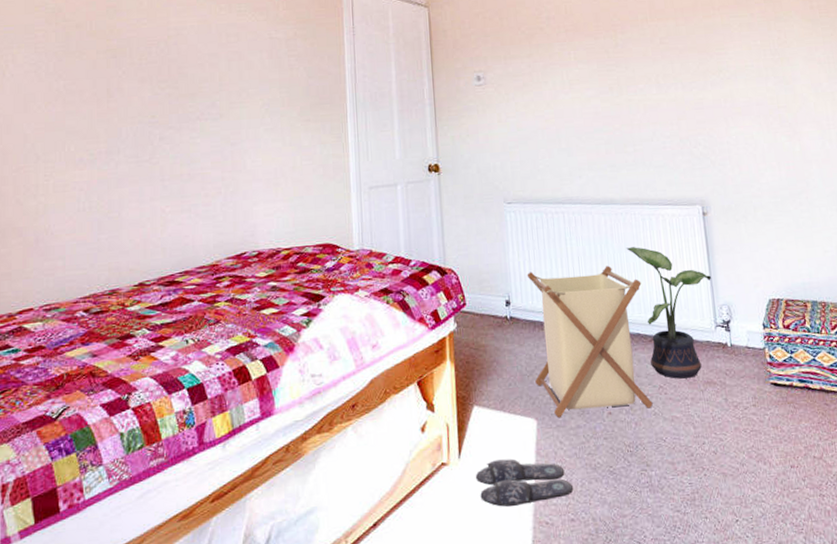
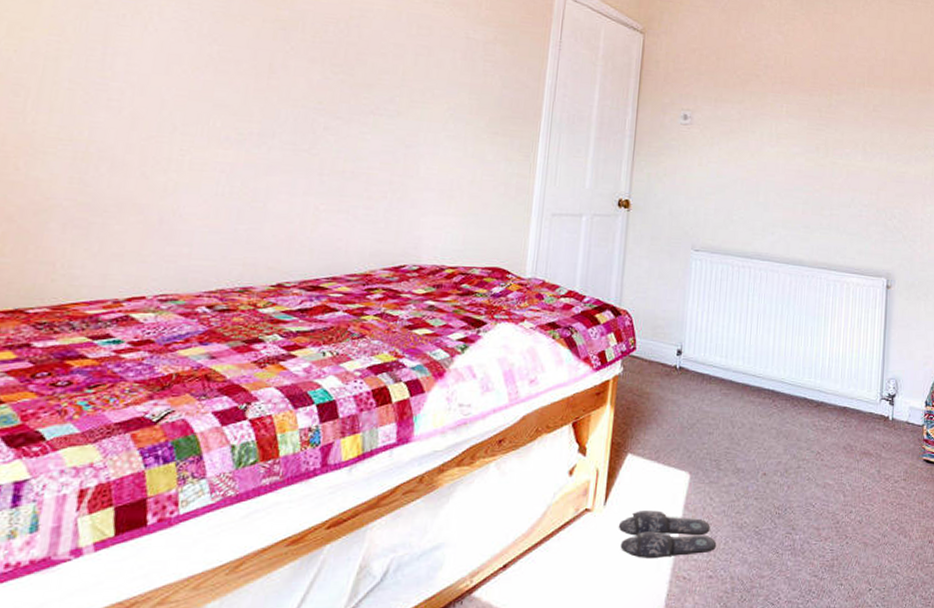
laundry basket: present [527,265,653,417] -> none [695,323,816,473]
potted plant: present [626,247,711,379] -> none [806,311,884,447]

